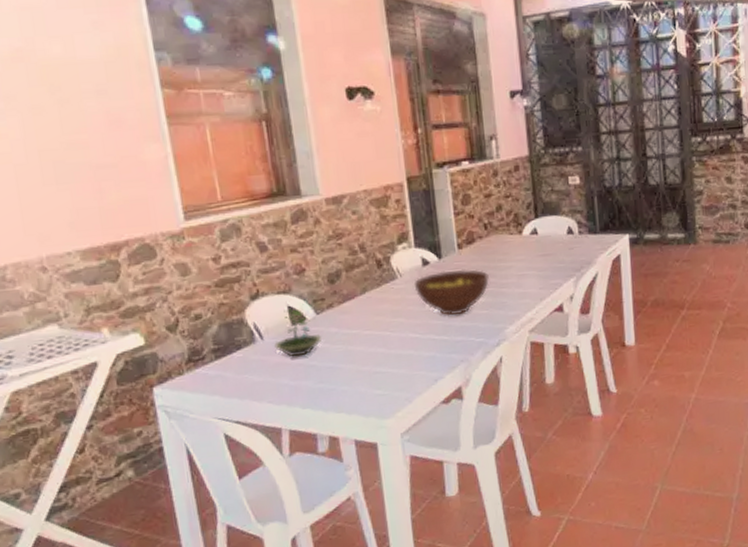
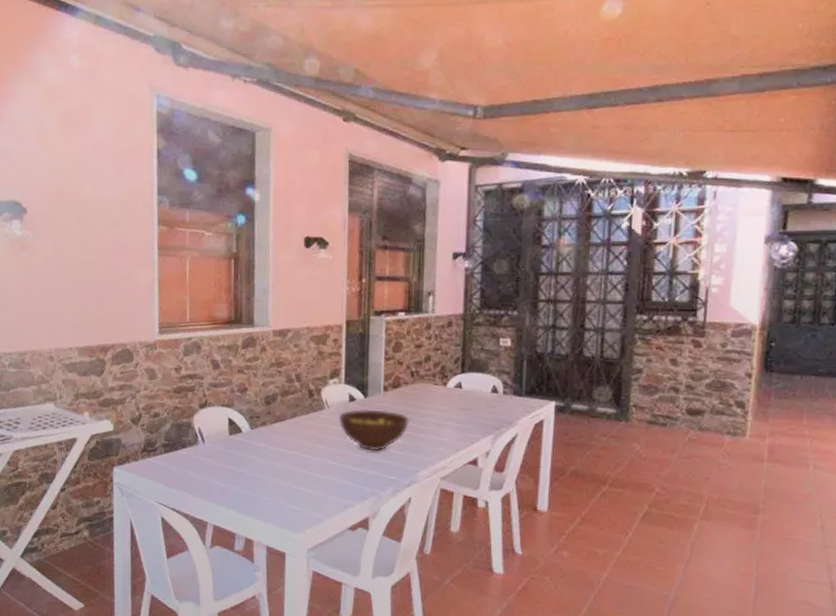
terrarium: present [274,309,323,357] -> none [212,421,253,463]

